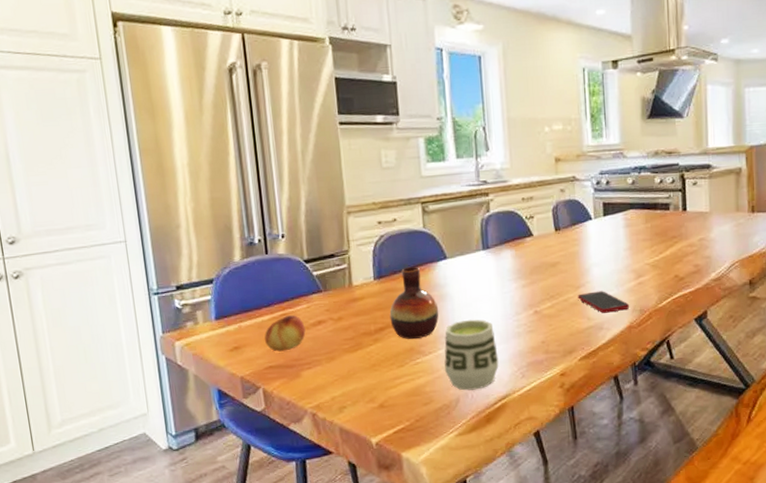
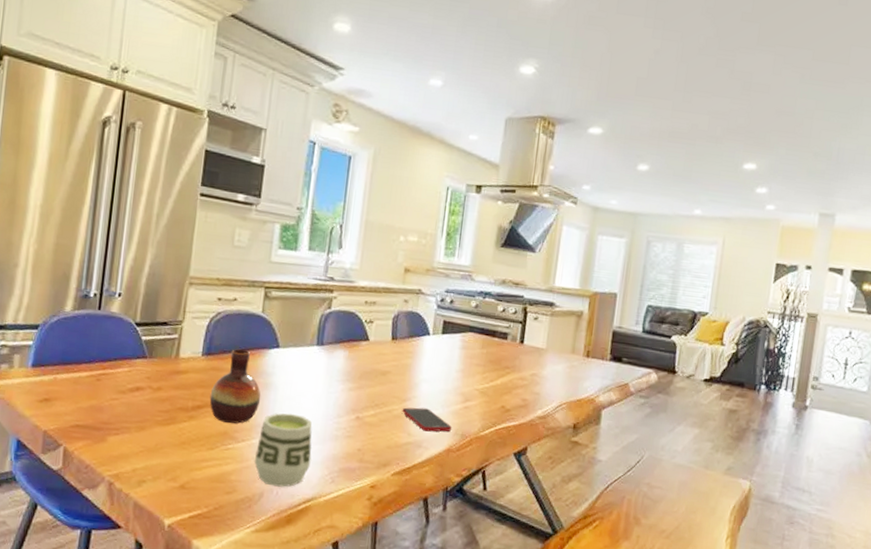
fruit: present [264,314,306,352] -> none [77,375,122,413]

